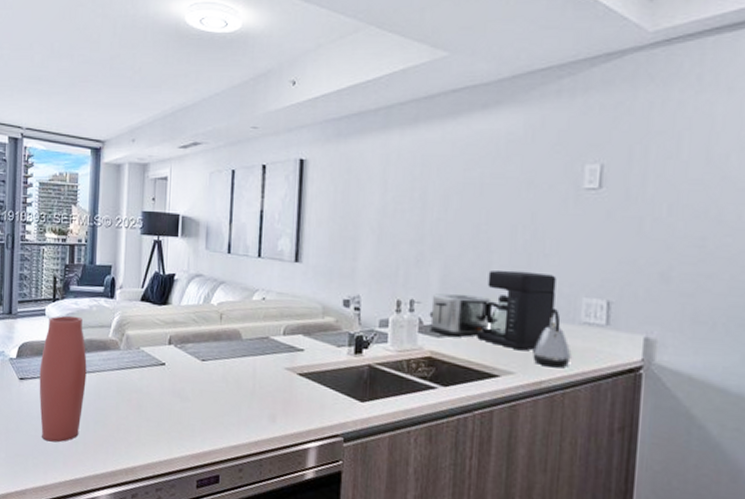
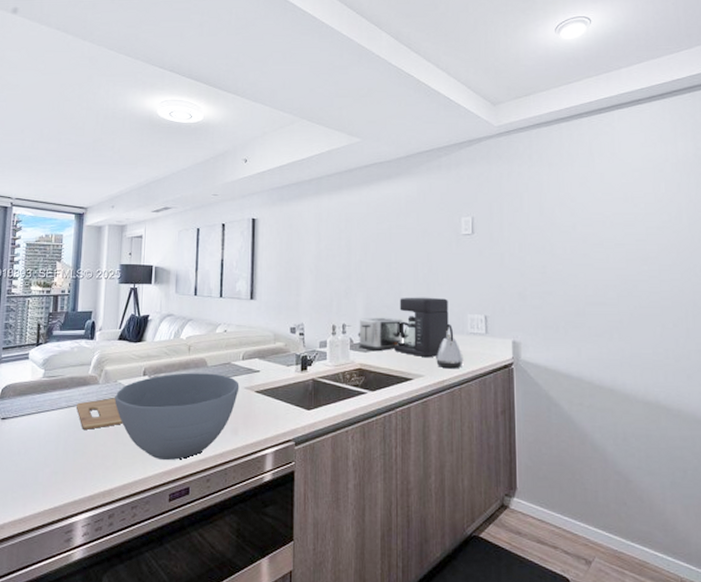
vase: present [39,315,87,442] -> none [20,357,68,475]
cutting board: none [97,366,147,400] -> present [77,398,123,430]
bowl: none [137,344,279,444] -> present [114,373,240,460]

